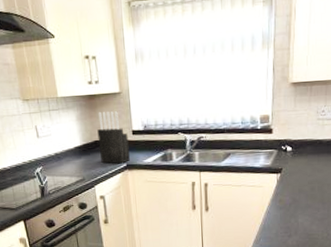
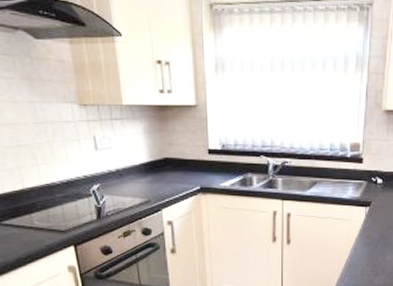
knife block: present [97,111,130,164] -> none [168,125,204,186]

